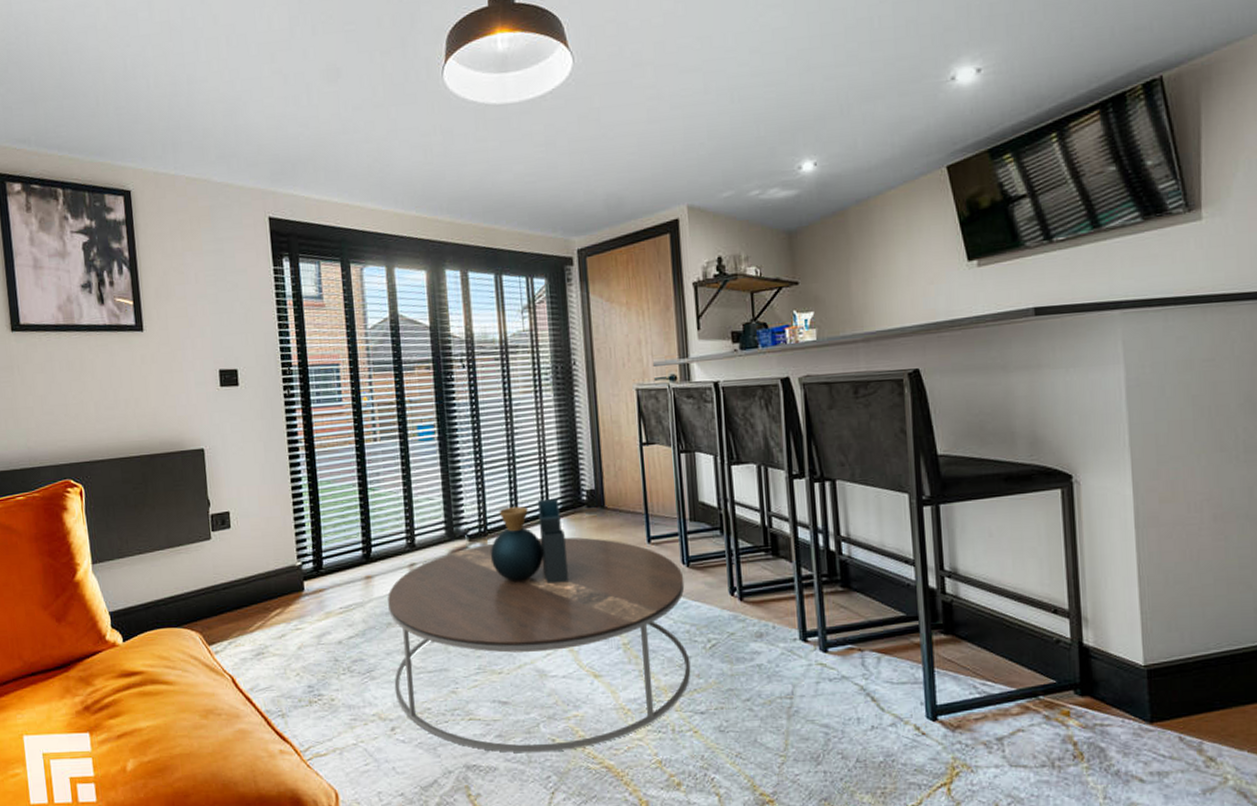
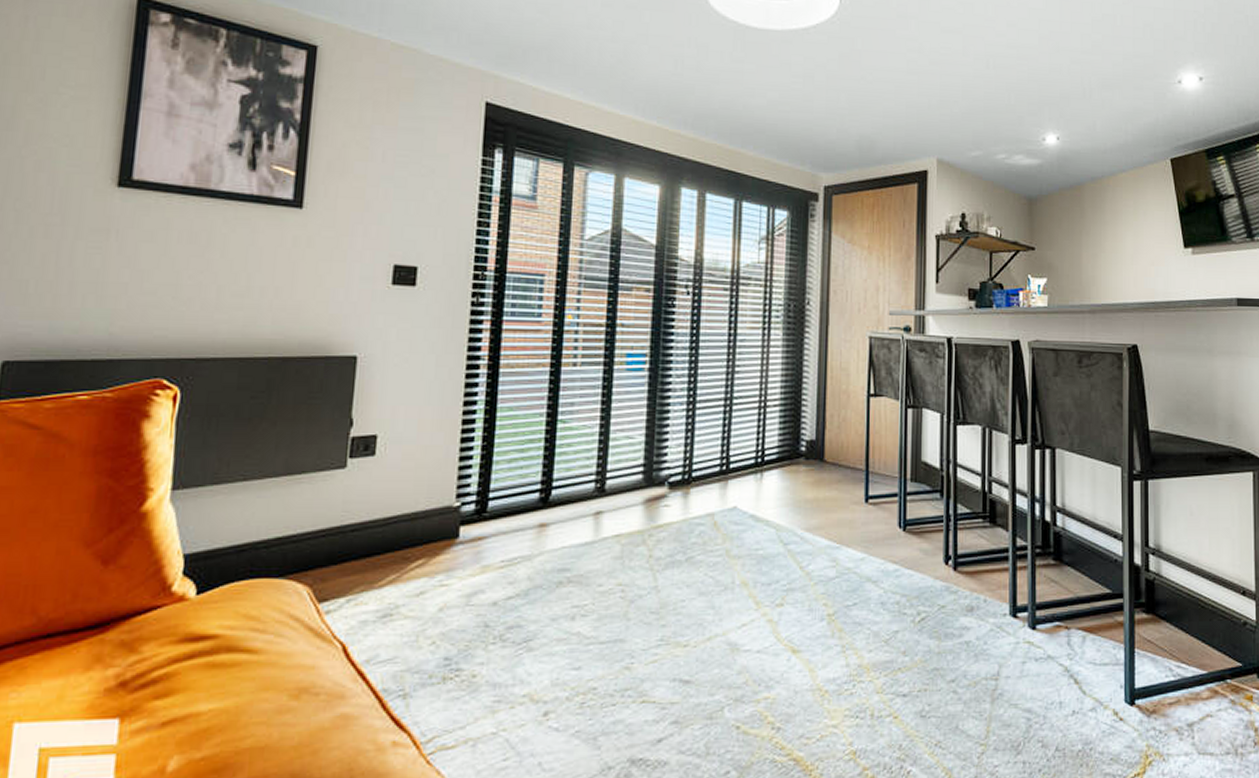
coffee table: present [387,499,691,753] -> none [555,447,899,743]

